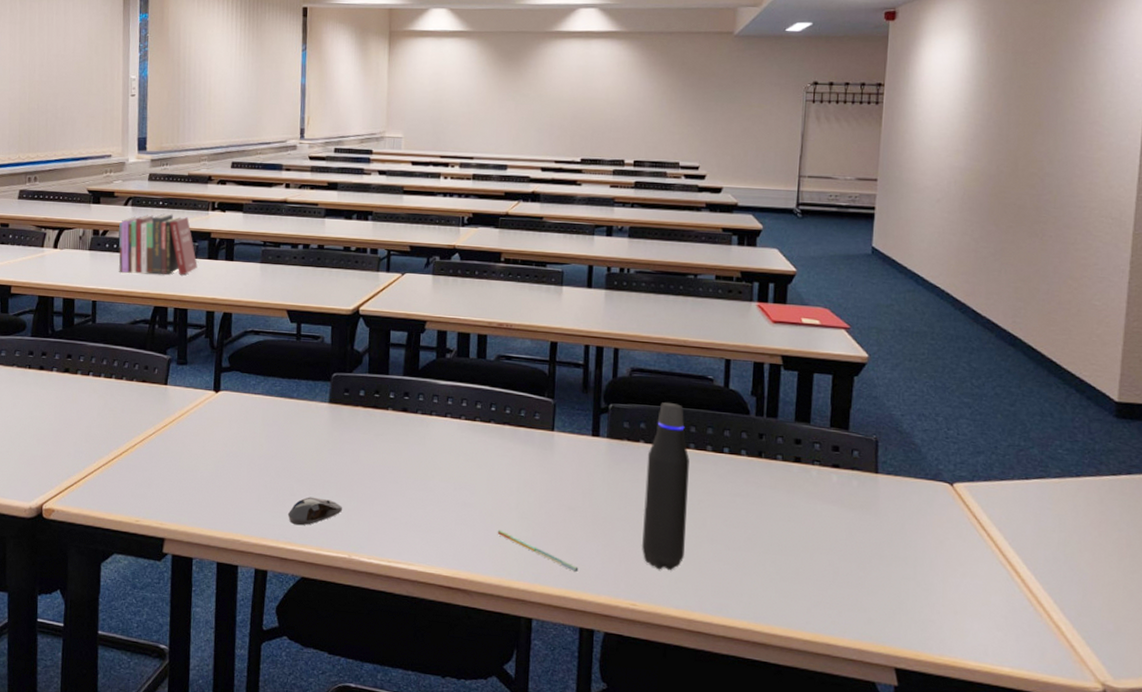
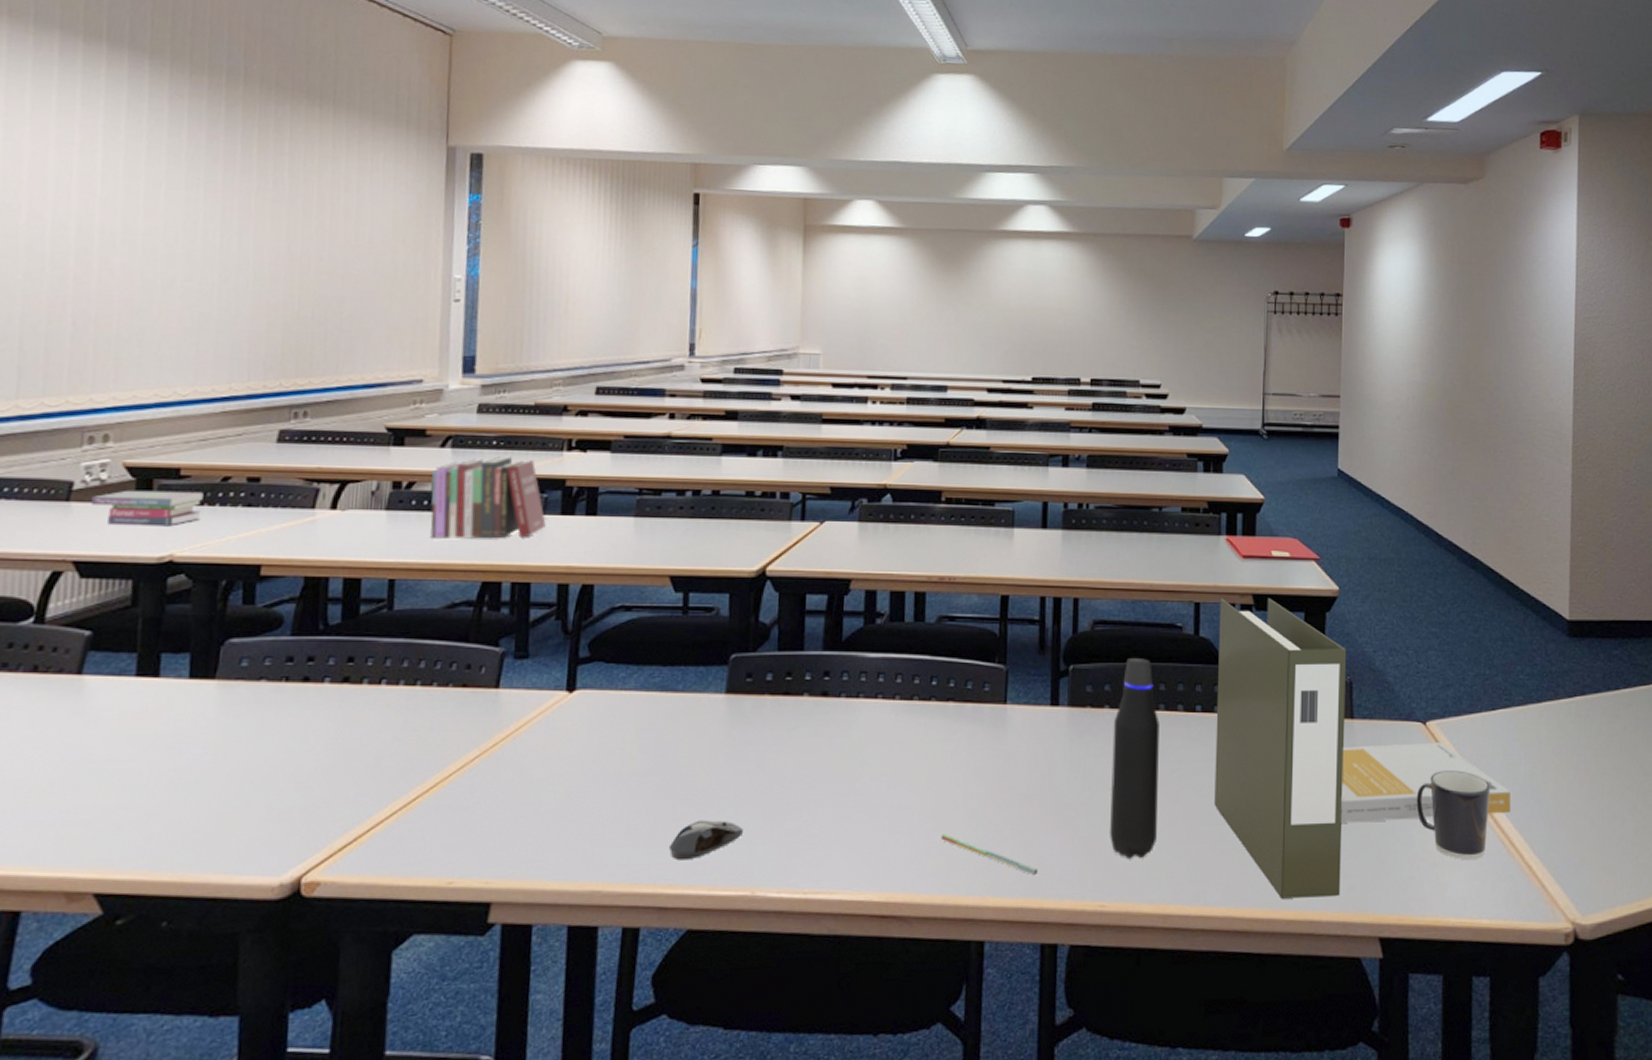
binder: none [738,357,874,627] -> present [1214,597,1347,899]
book: none [861,497,1041,576] -> present [1341,742,1511,823]
mug: none [939,529,1019,613] -> present [1416,770,1490,859]

